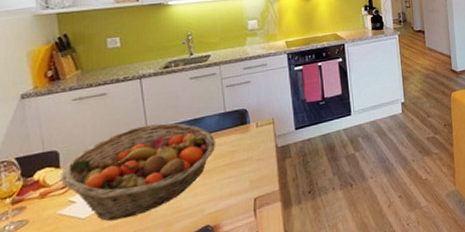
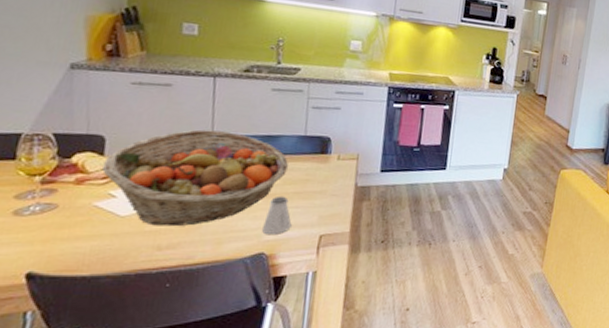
saltshaker: none [204,170,228,208] -> present [262,196,292,234]

